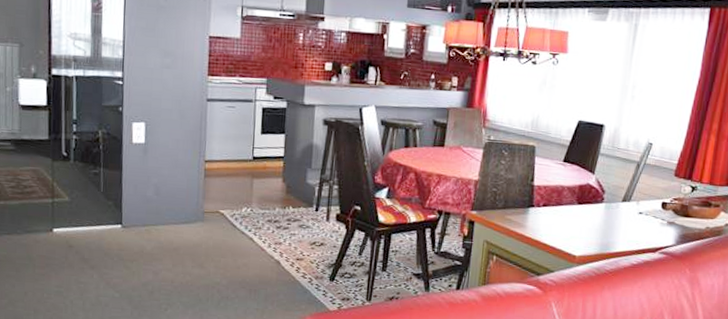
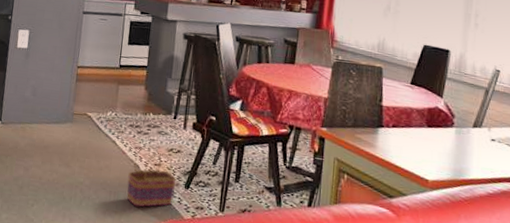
basket: none [268,240,321,303] -> present [127,146,177,208]

